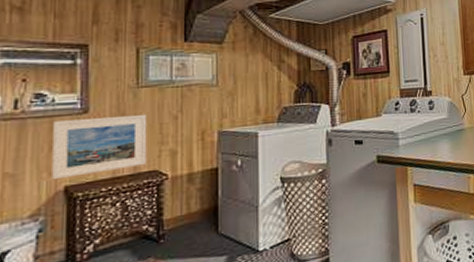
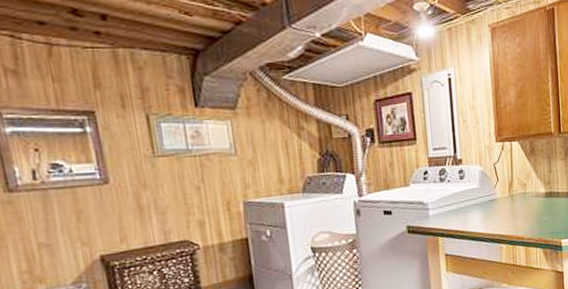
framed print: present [51,114,147,181] -> none [74,184,176,250]

